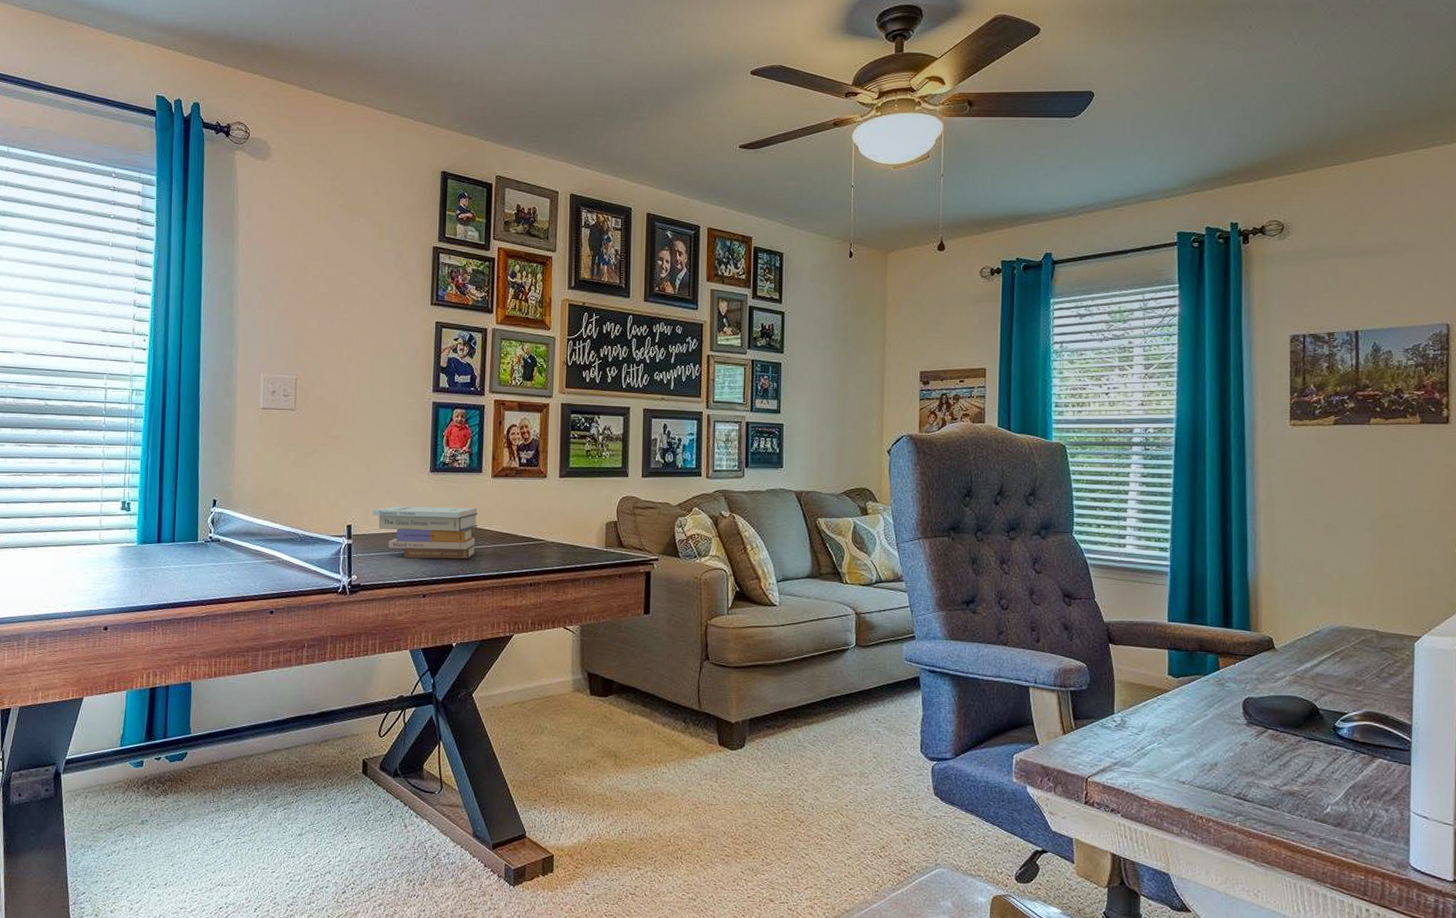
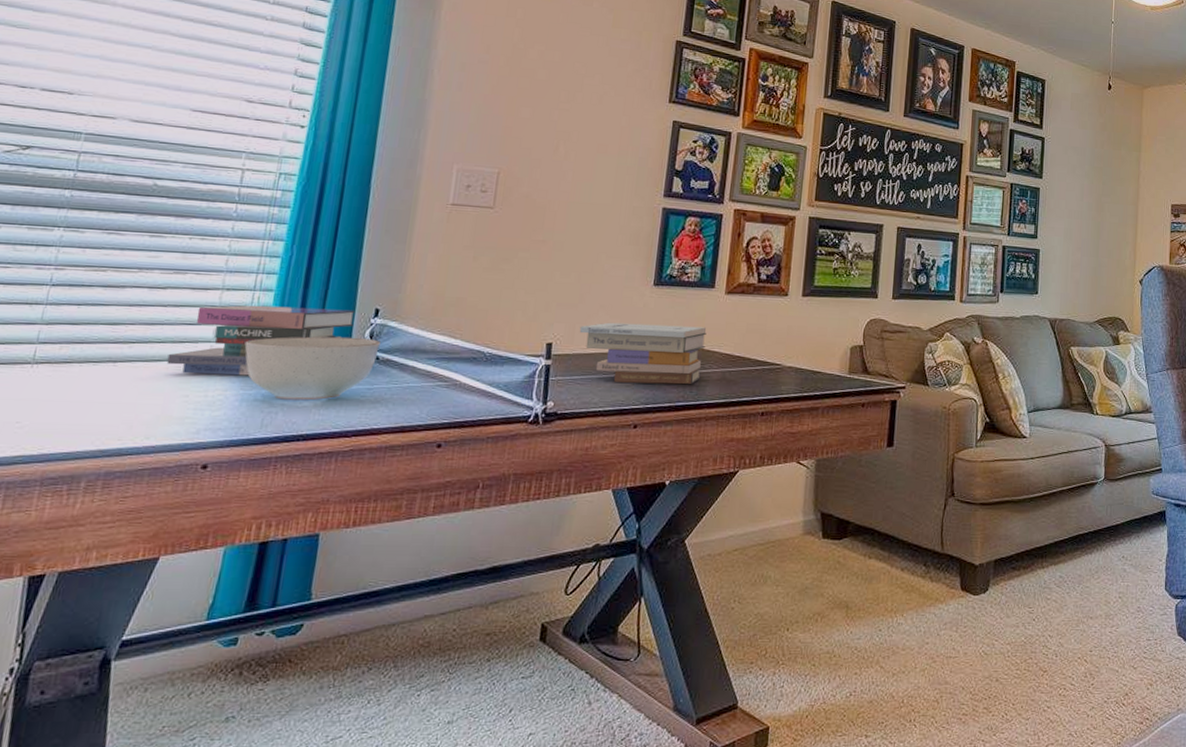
books: none [71,499,199,557] -> present [167,305,355,376]
bowl: none [122,523,220,576] -> present [244,336,380,401]

